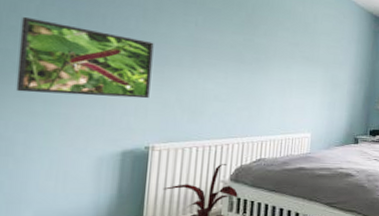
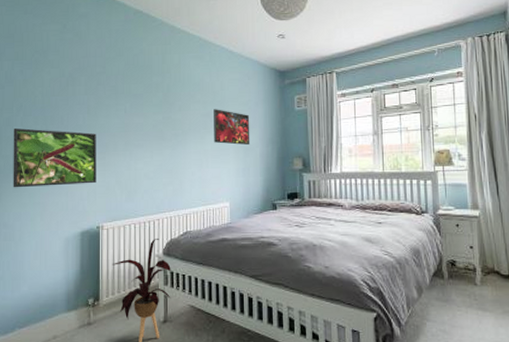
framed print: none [301,40,341,81] -> present [214,109,250,146]

